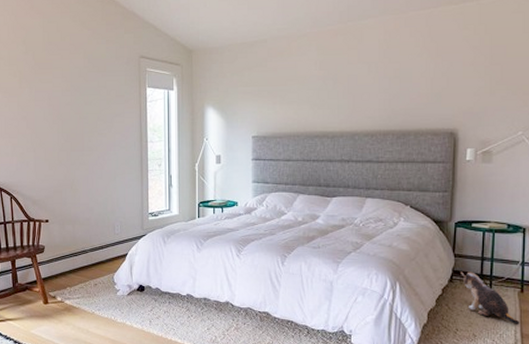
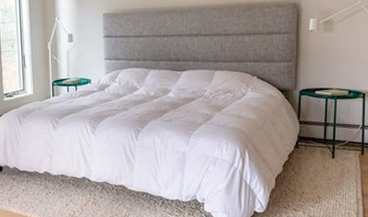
plush toy: present [461,271,520,326] -> none [306,137,361,186]

